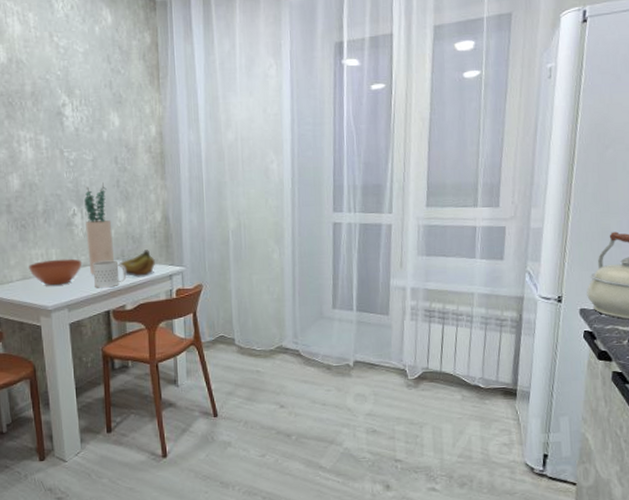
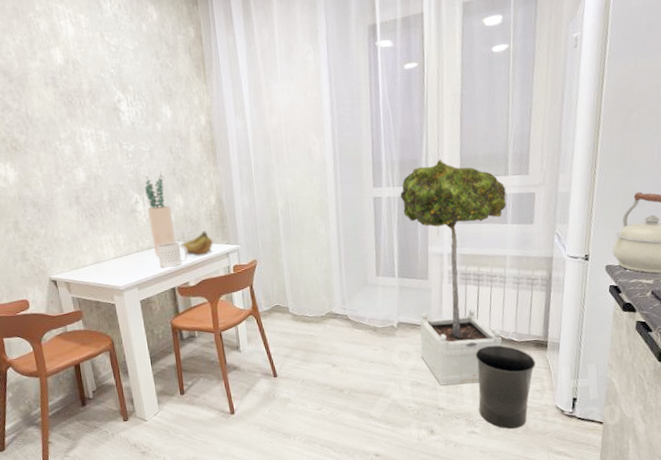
bowl: present [29,258,82,286] -> none [100,242,148,268]
potted tree: none [361,186,476,434] -> present [400,159,507,386]
waste bin: none [438,391,503,487] -> present [475,345,535,429]

